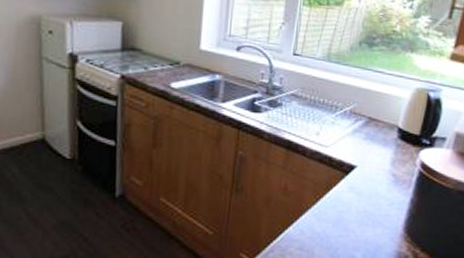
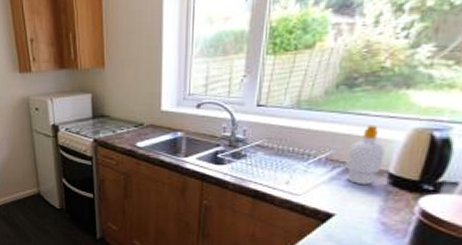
soap bottle: none [366,82,395,137] -> present [346,125,385,184]

